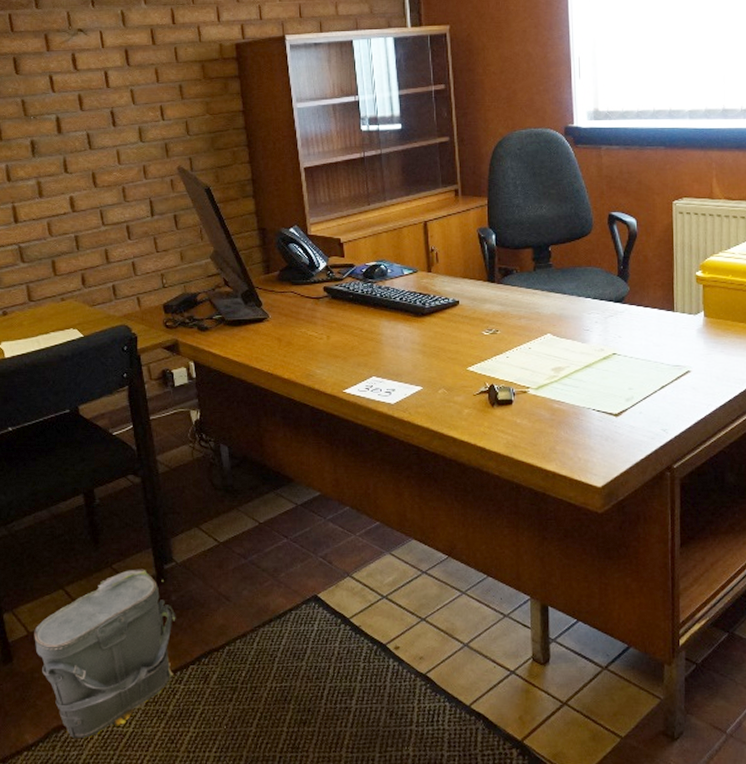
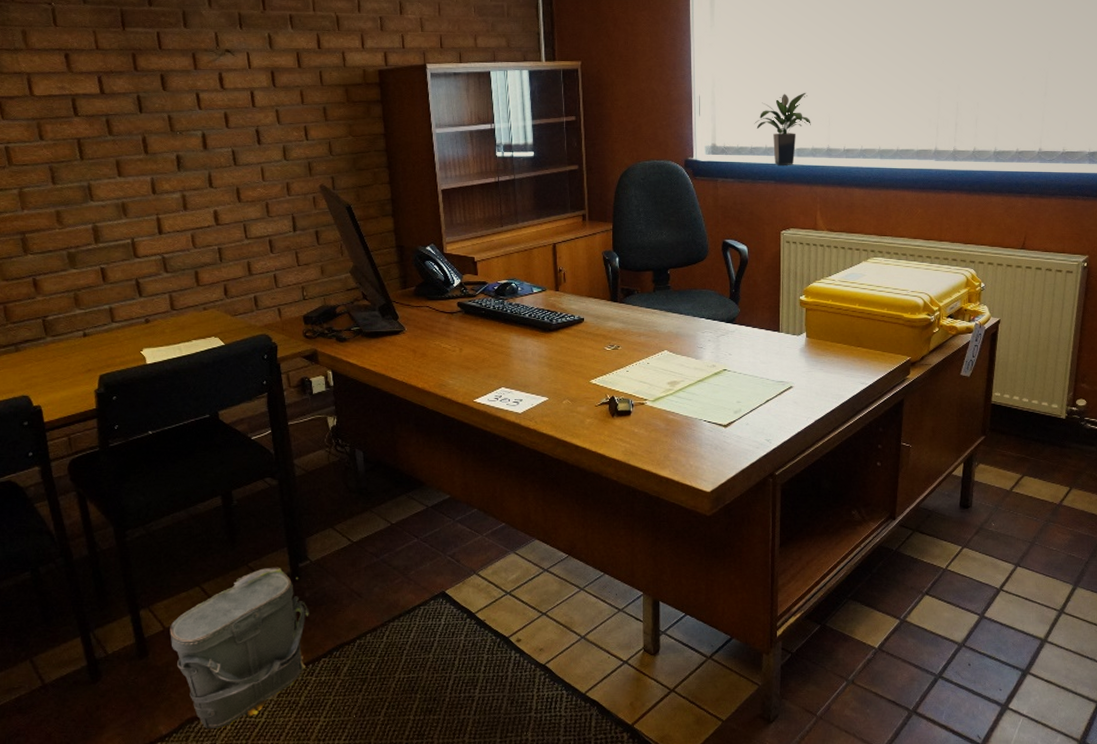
potted plant: none [640,48,704,130] -> present [754,92,811,166]

